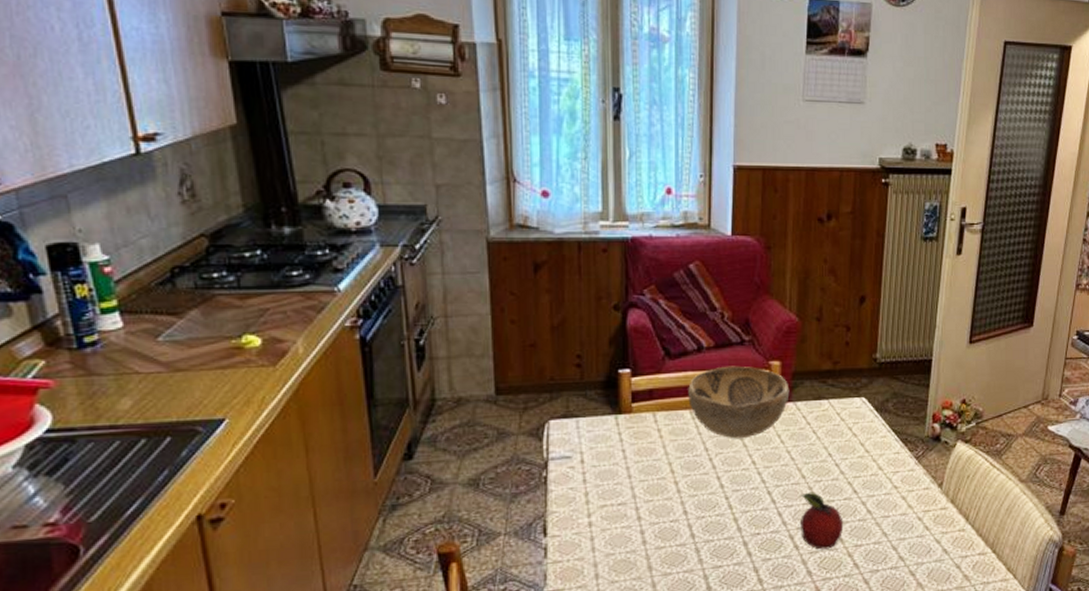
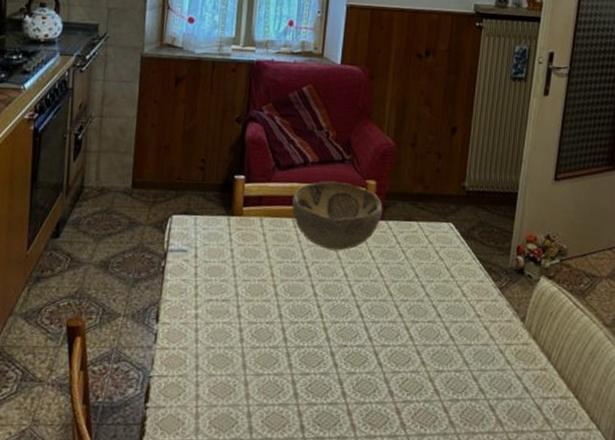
fruit: present [800,492,844,550] -> none [385,310,427,371]

